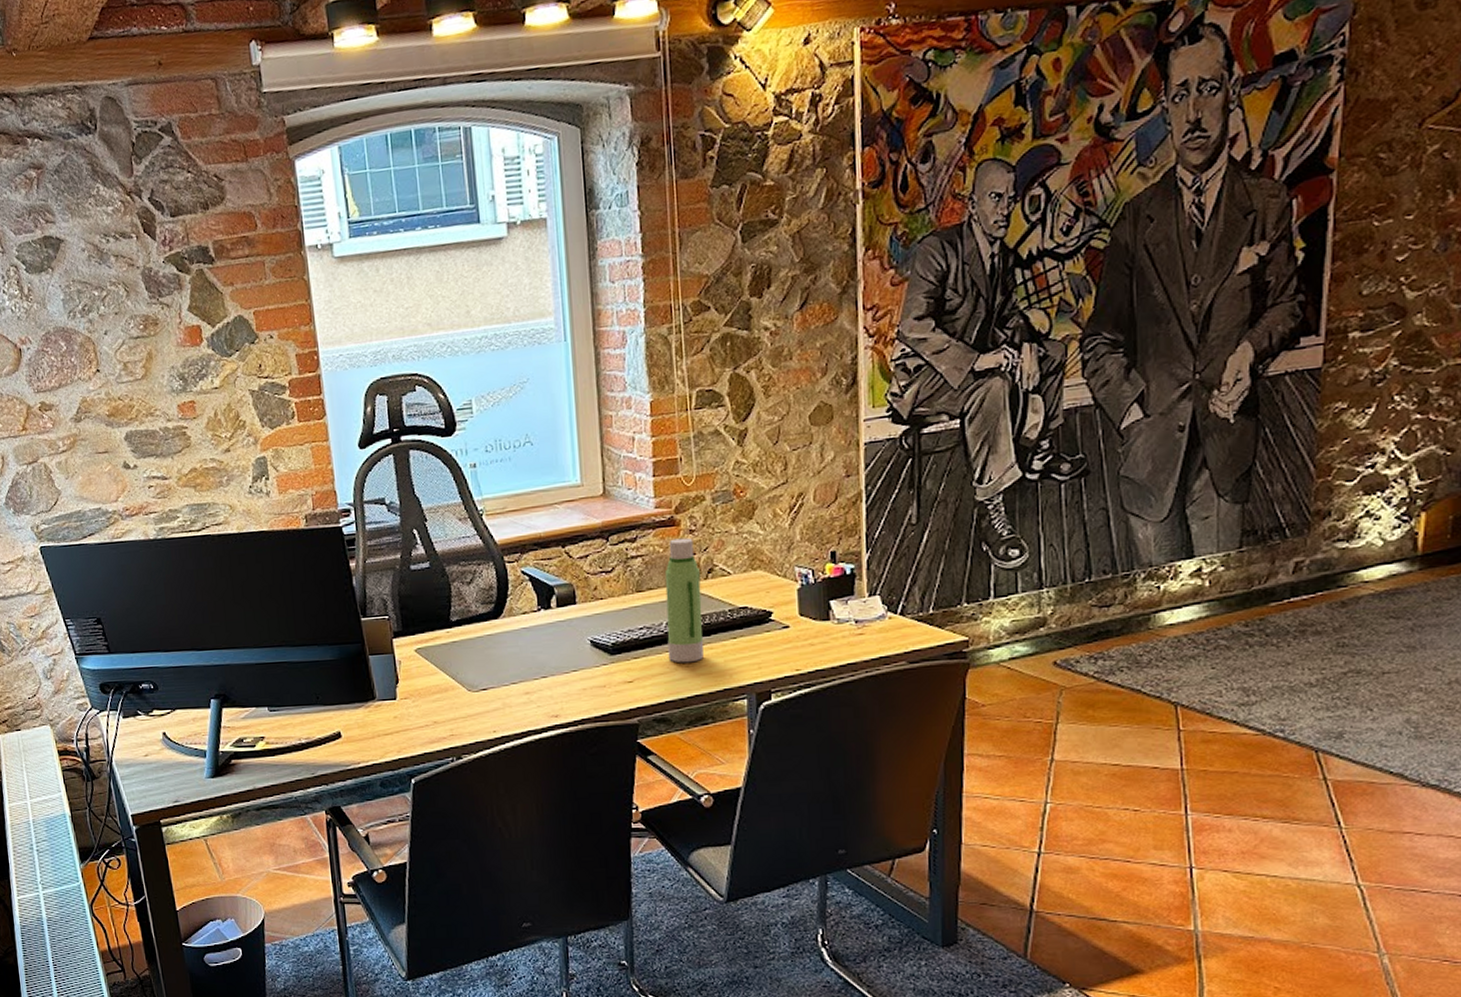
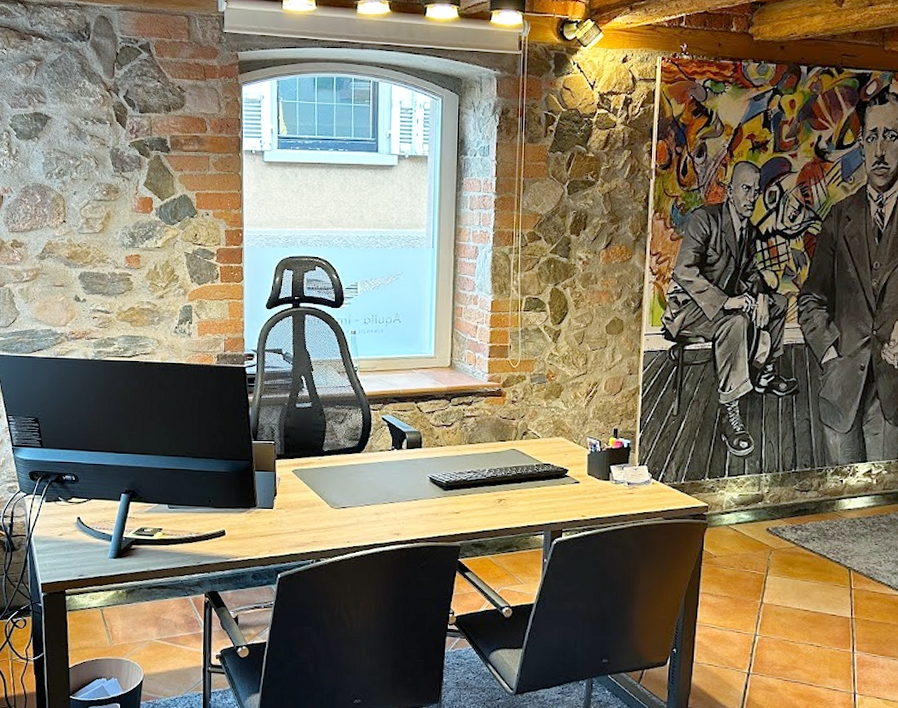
water bottle: present [664,537,704,663] -> none [488,406,517,503]

